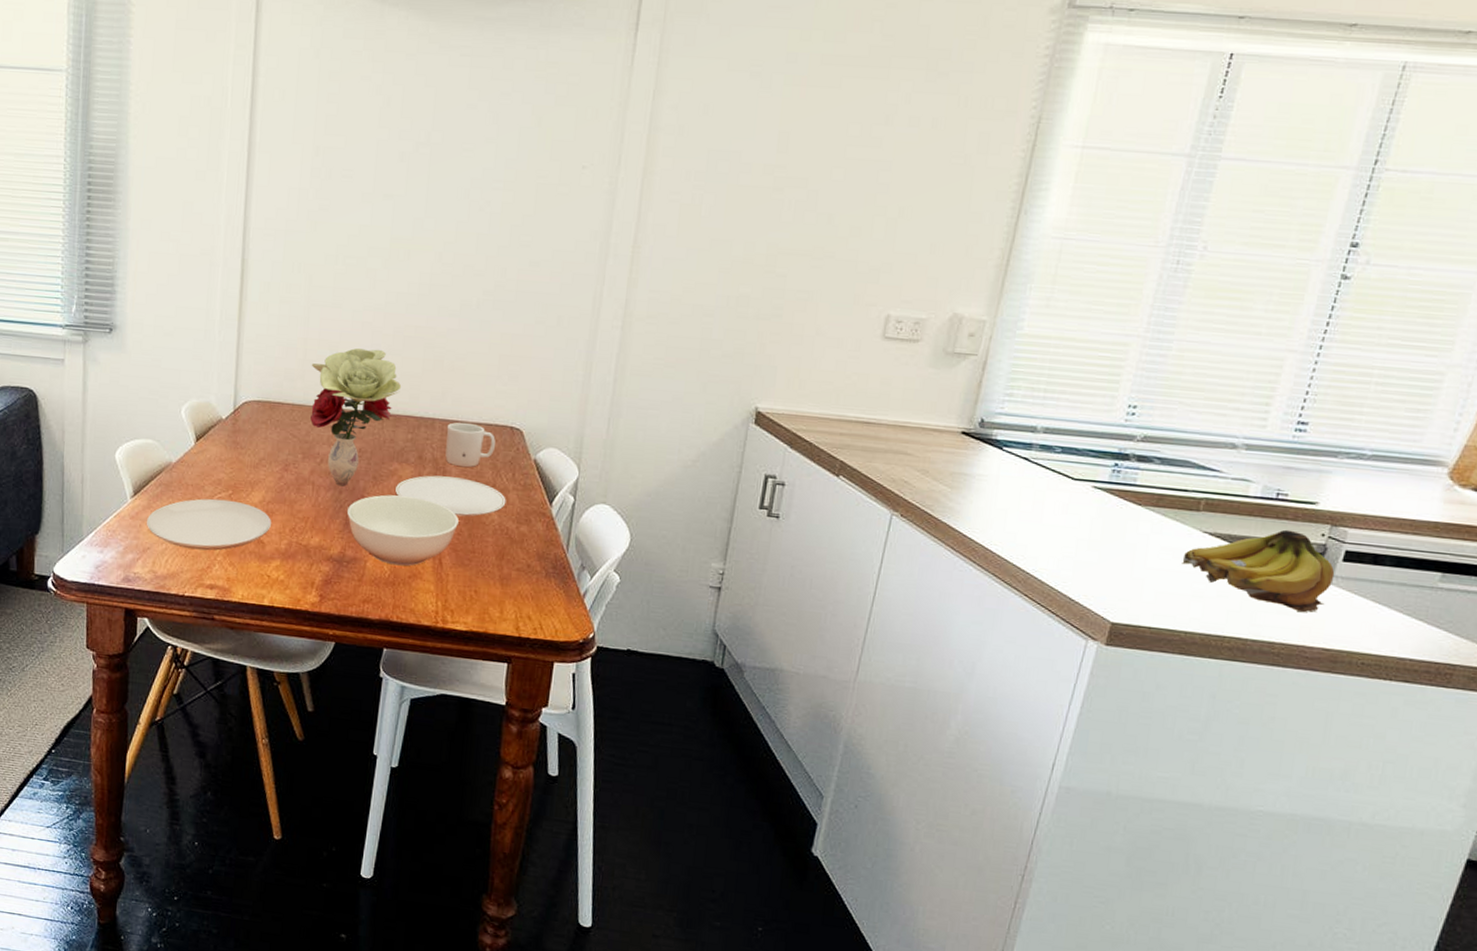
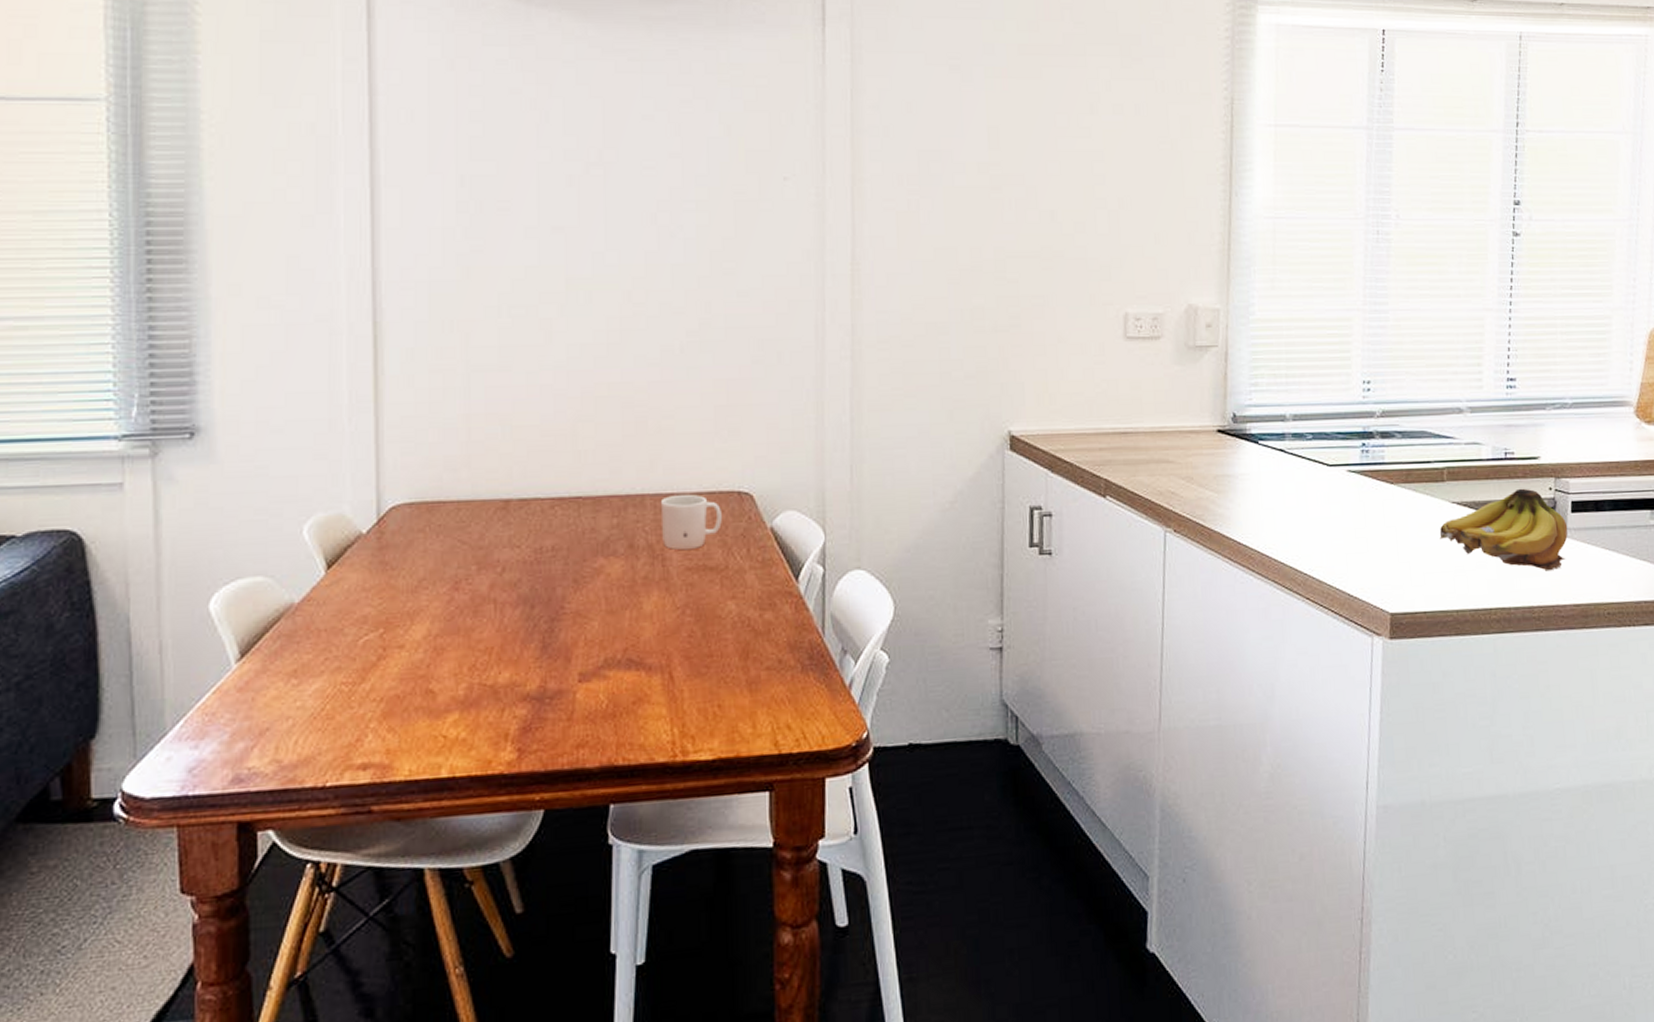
plate: present [147,498,271,551] -> none [263,641,442,720]
flower bouquet: present [310,348,402,486] -> none [478,417,599,599]
bowl: present [346,495,459,566] -> none [543,597,688,691]
plate: present [395,475,506,517] -> none [604,564,743,614]

